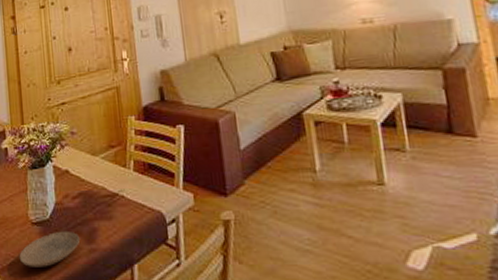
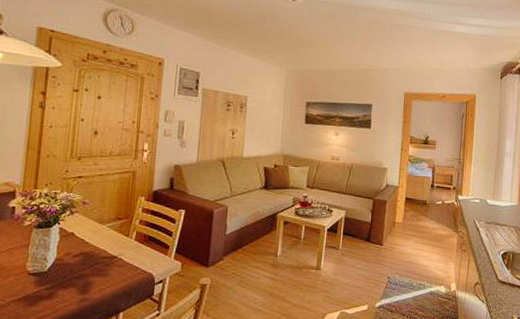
plate: present [19,230,81,267] -> none [9,282,75,311]

